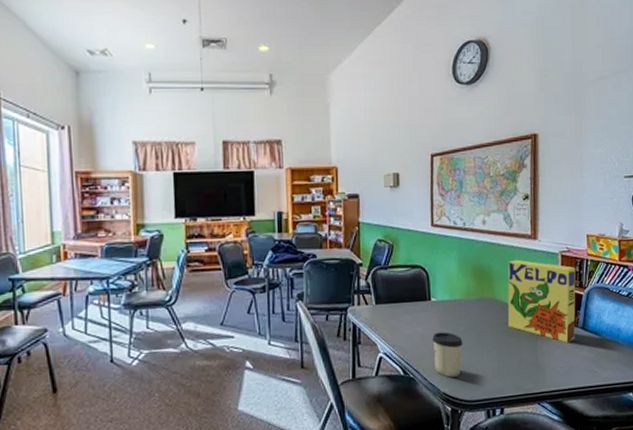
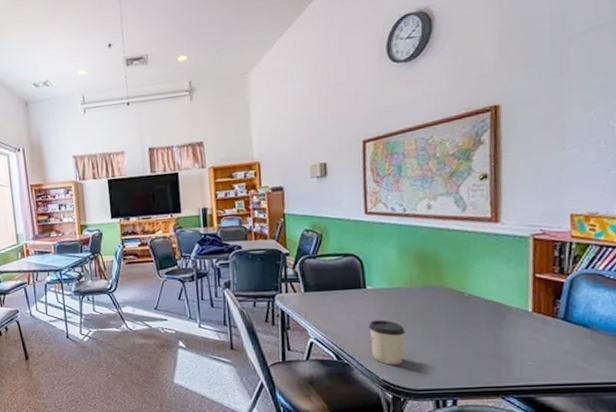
cereal box: present [507,259,576,343] -> none [460,244,554,334]

